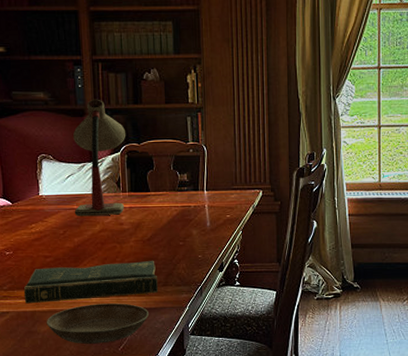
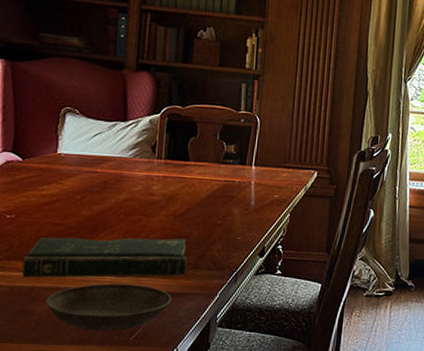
desk lamp: present [73,99,125,217] -> none [97,52,169,184]

